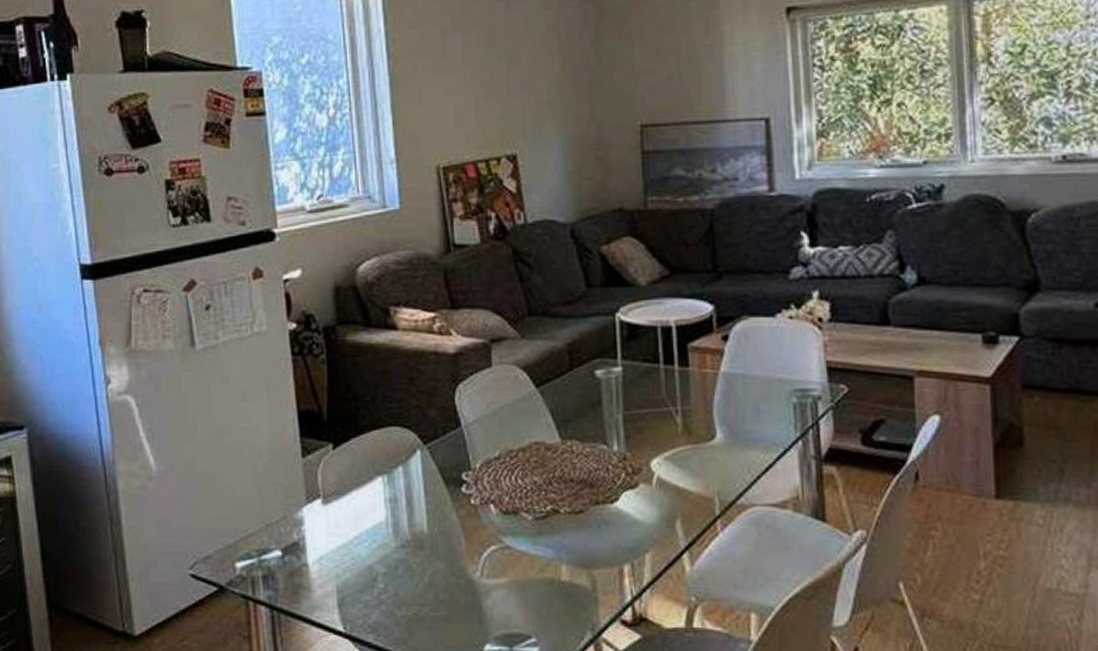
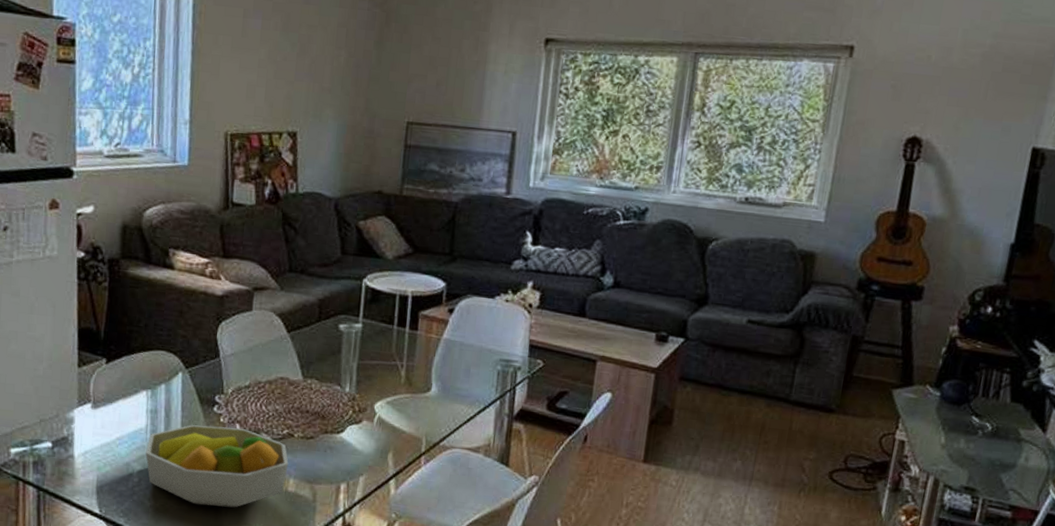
fruit bowl: none [389,510,558,609] -> present [145,425,289,508]

